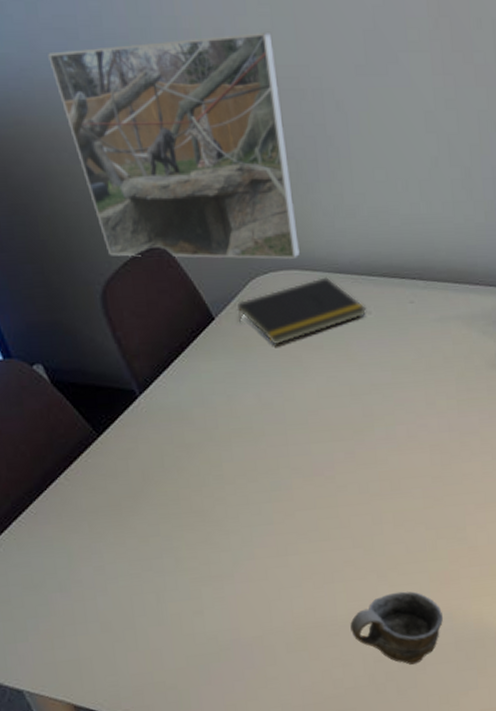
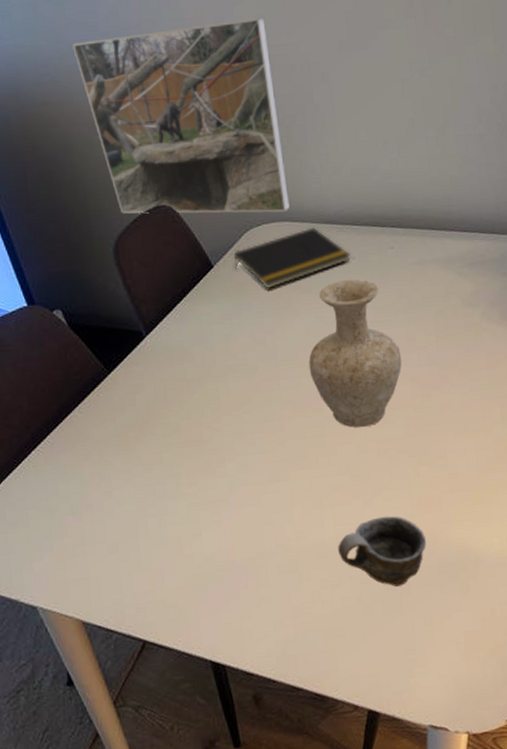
vase: none [320,335,421,498] -> present [308,279,402,428]

